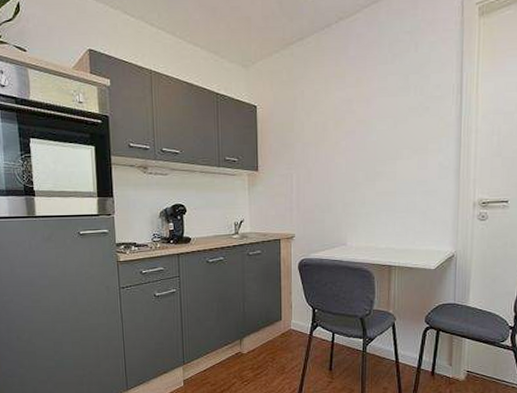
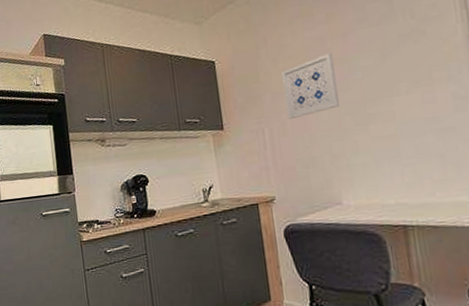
wall art: none [313,115,356,168] -> present [282,53,340,119]

